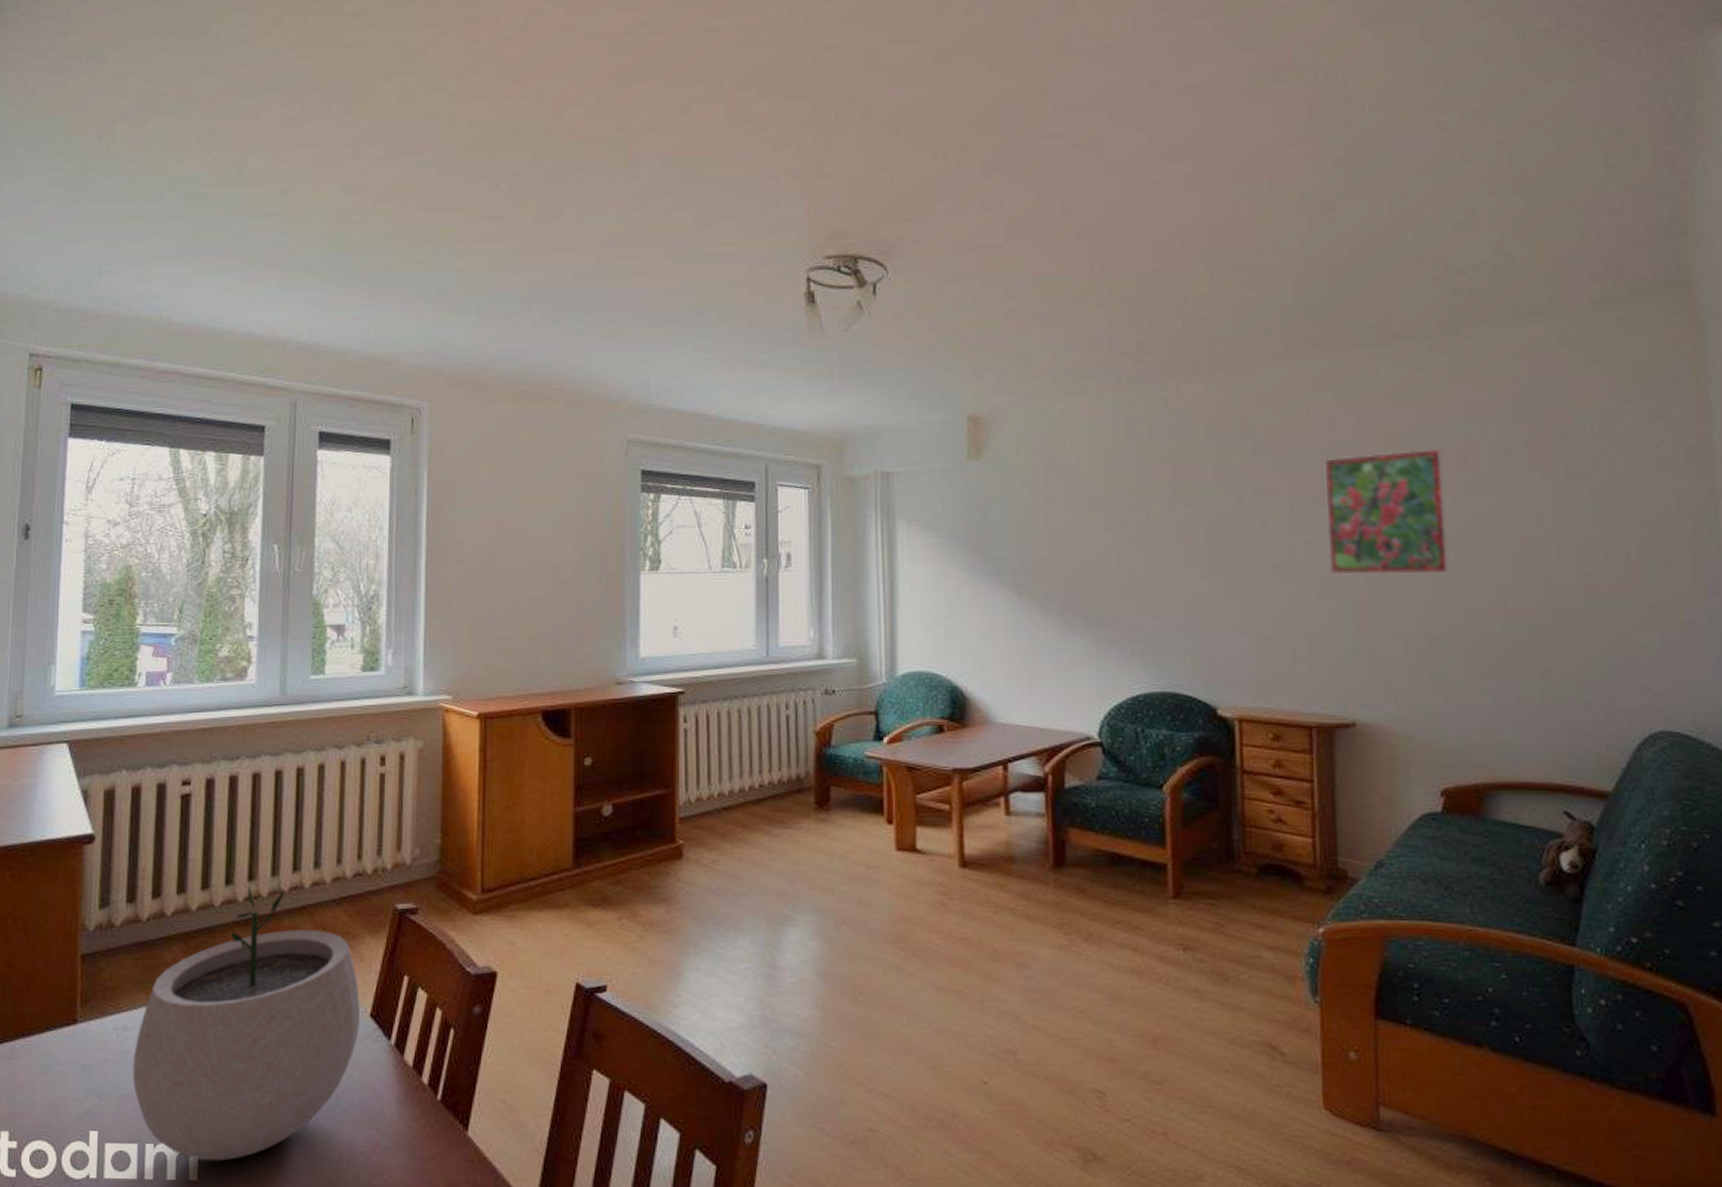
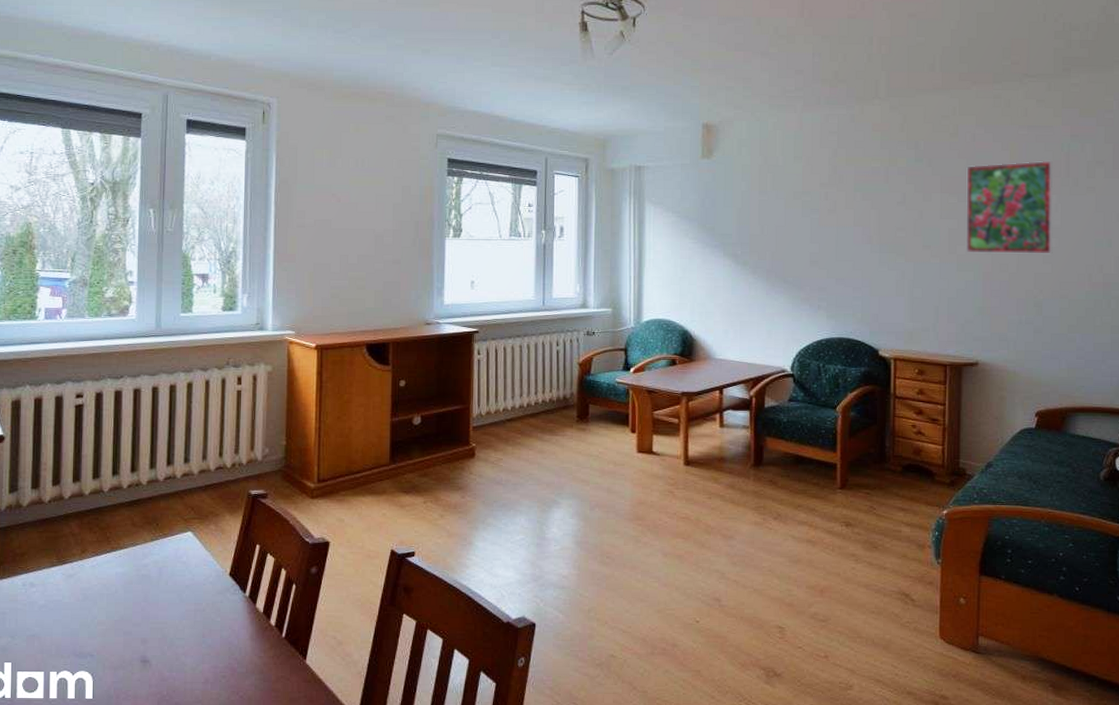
plant pot: present [132,886,361,1161] -> none [38,476,222,684]

